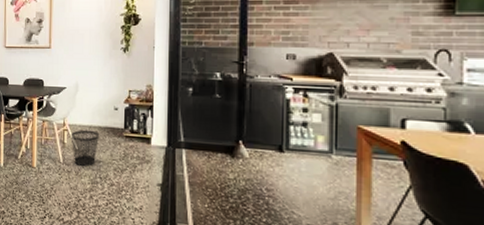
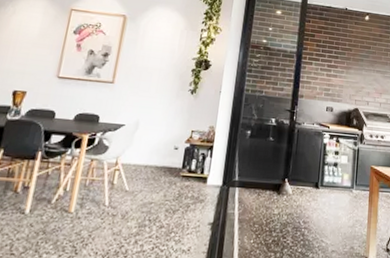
wastebasket: present [71,129,100,166] -> none [121,169,156,208]

